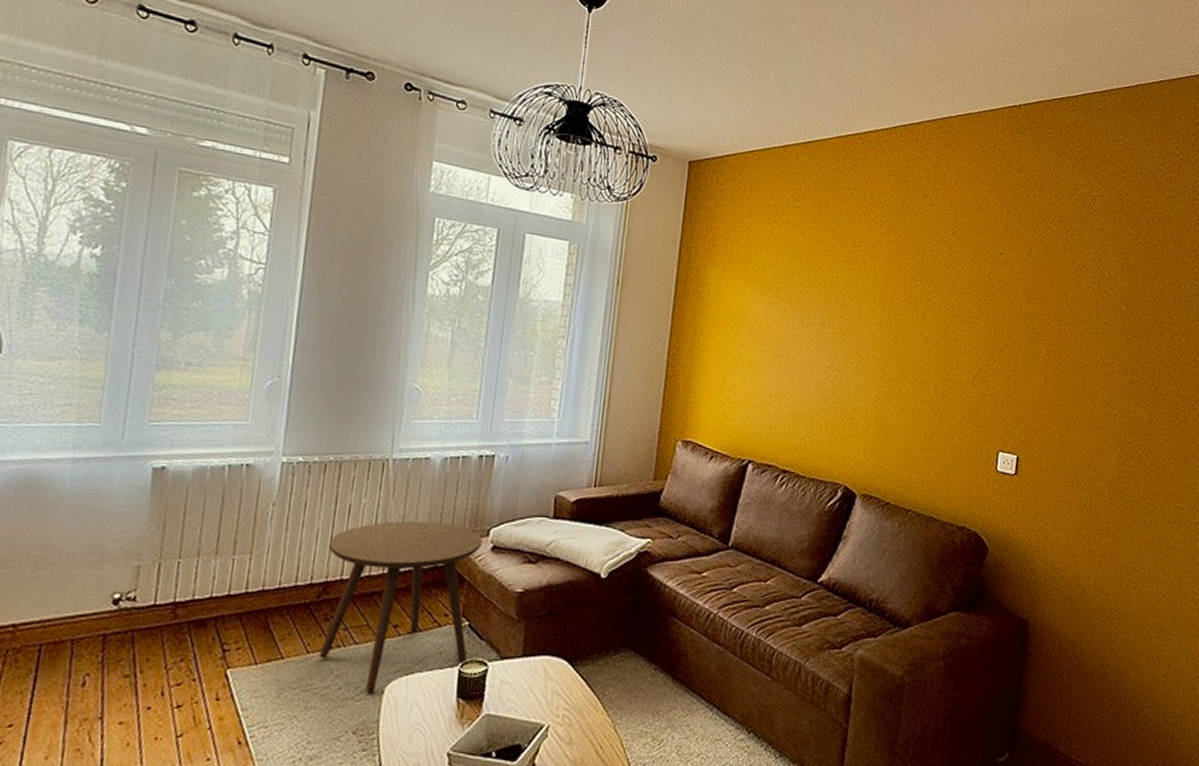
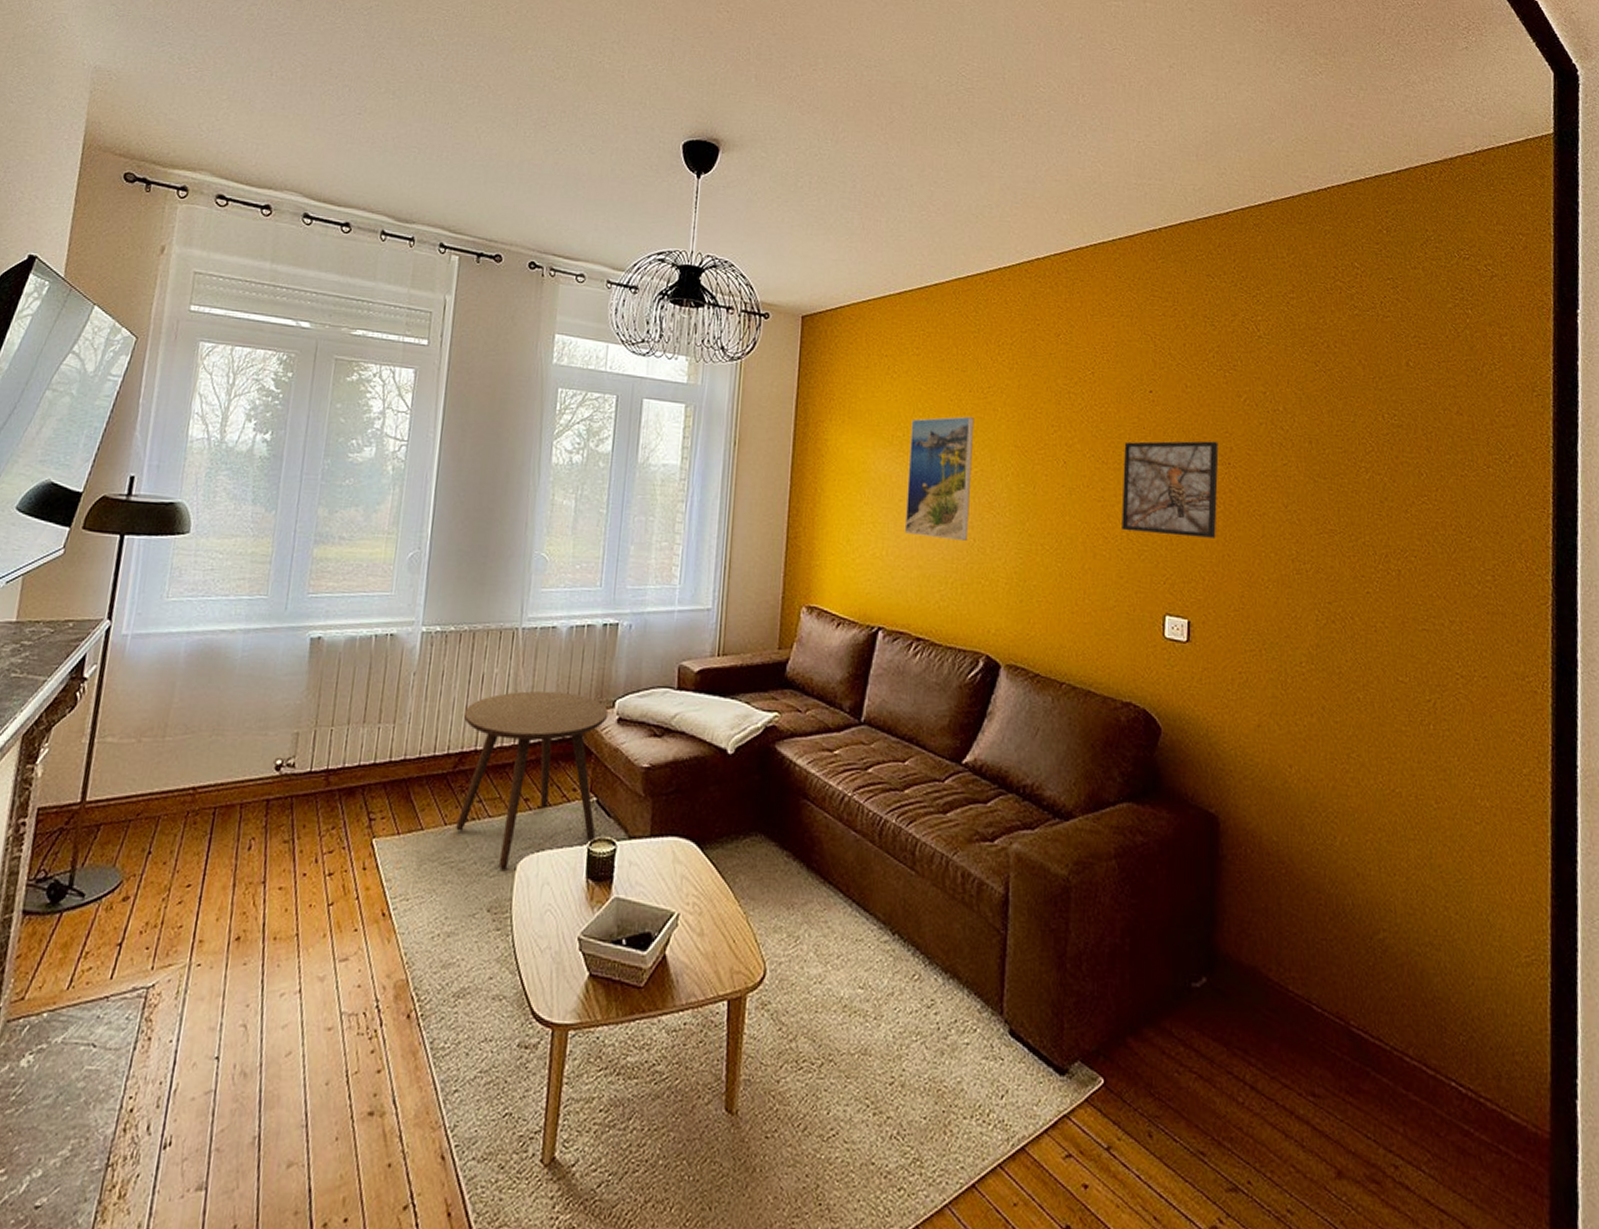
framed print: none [777,267,846,382] -> present [904,416,974,540]
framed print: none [968,297,1054,386] -> present [1122,441,1219,538]

